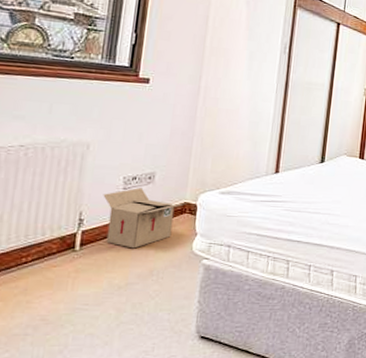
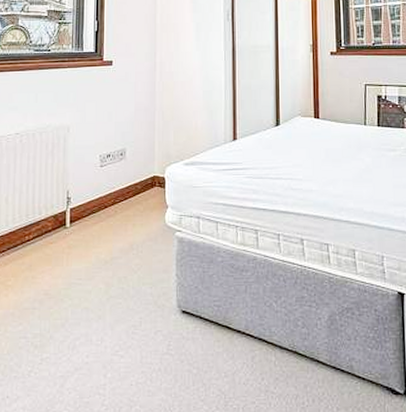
cardboard box: present [103,188,187,249] -> none [84,164,156,224]

